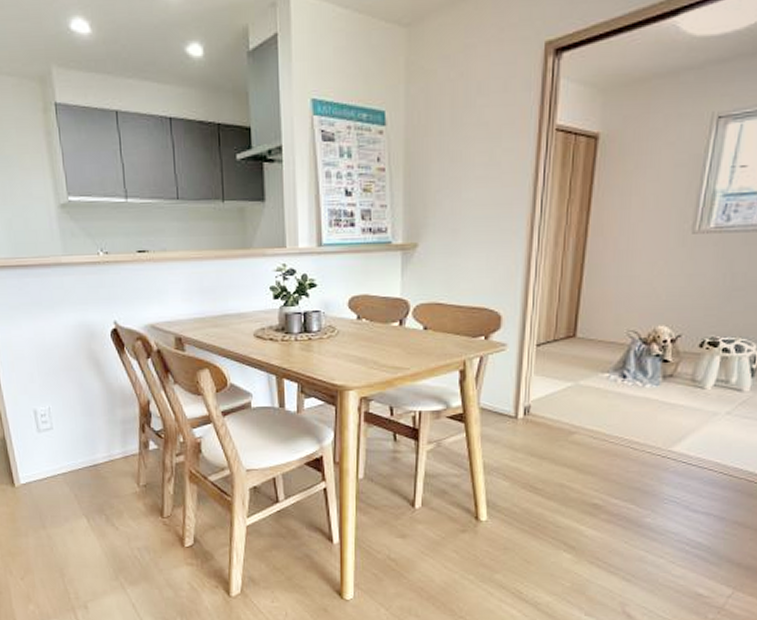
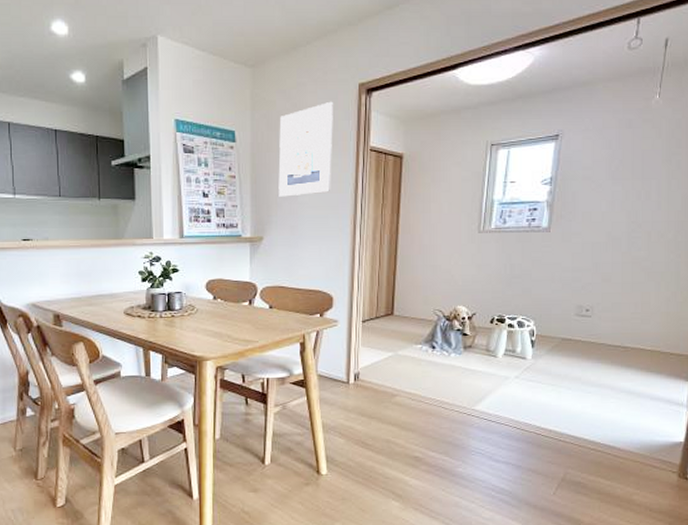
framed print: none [438,67,510,193] -> present [278,101,333,197]

